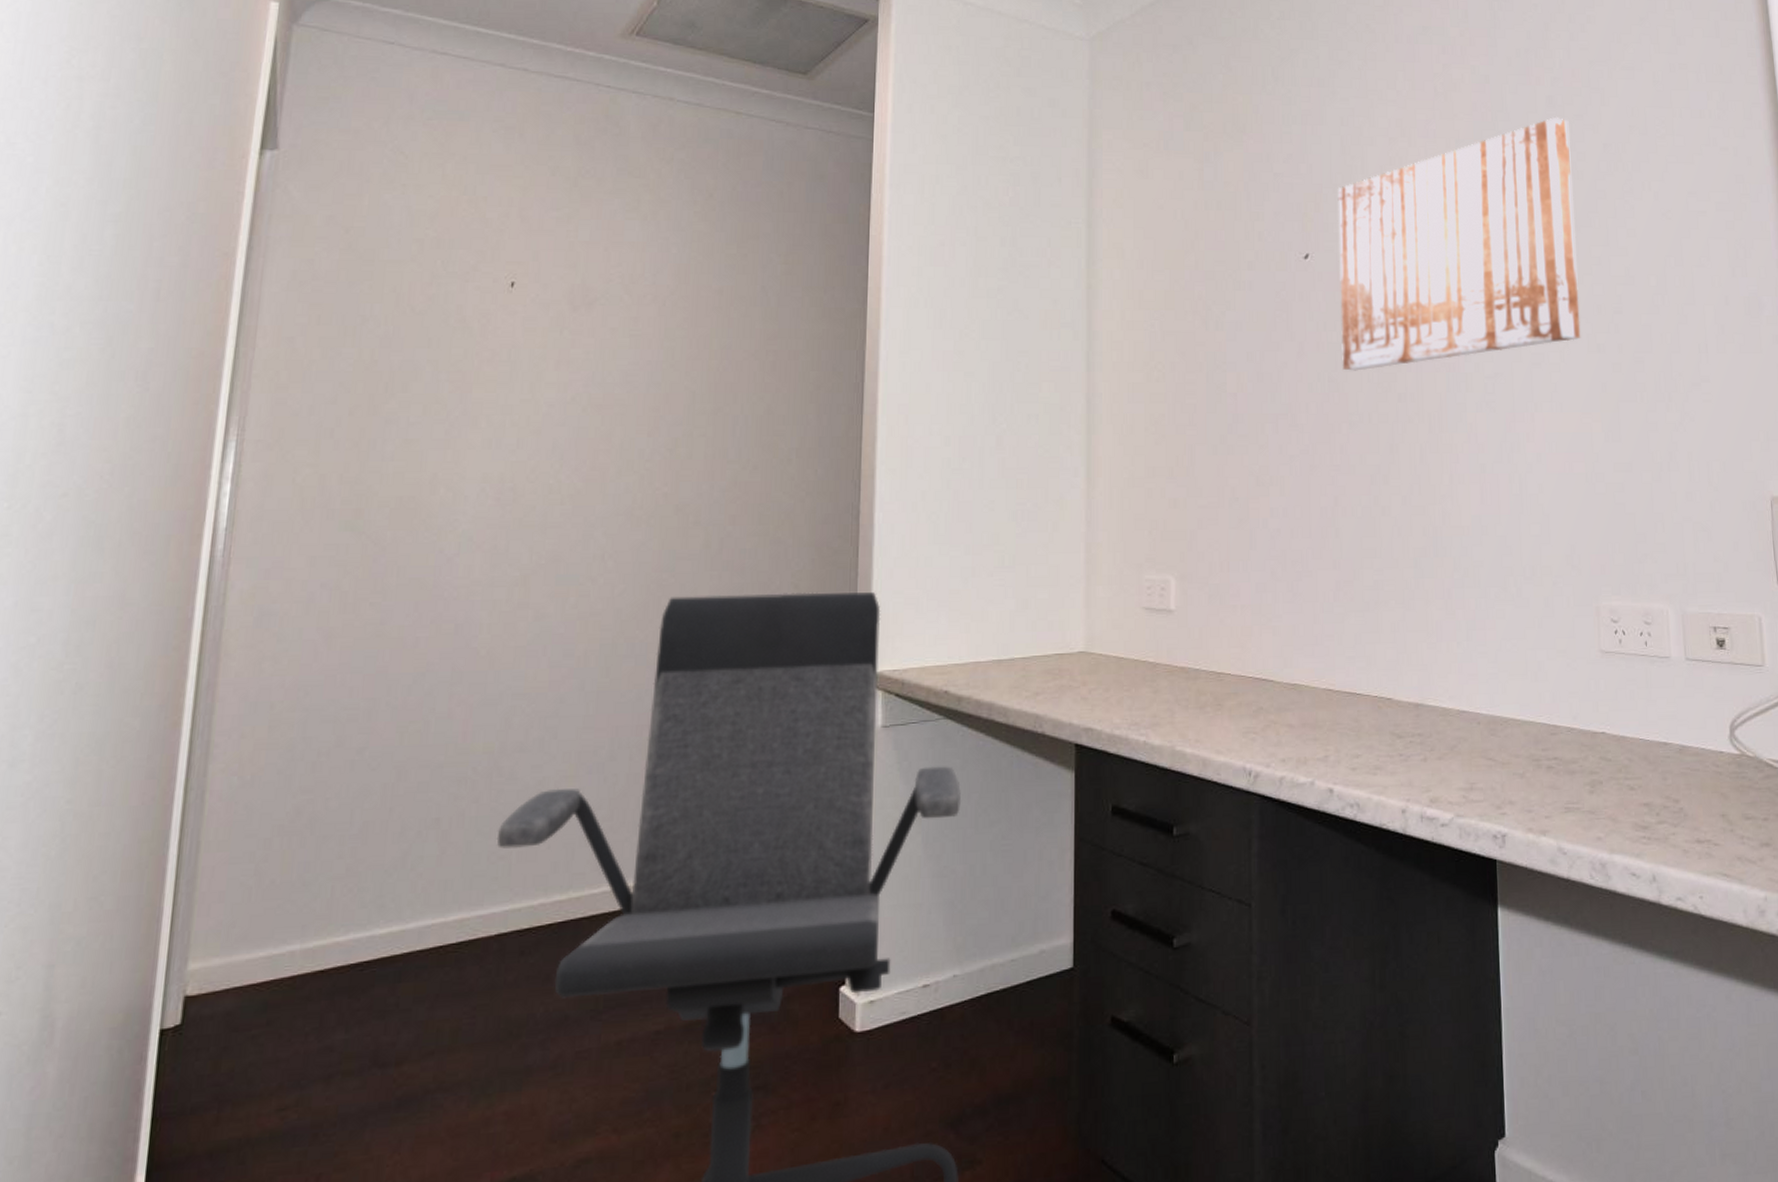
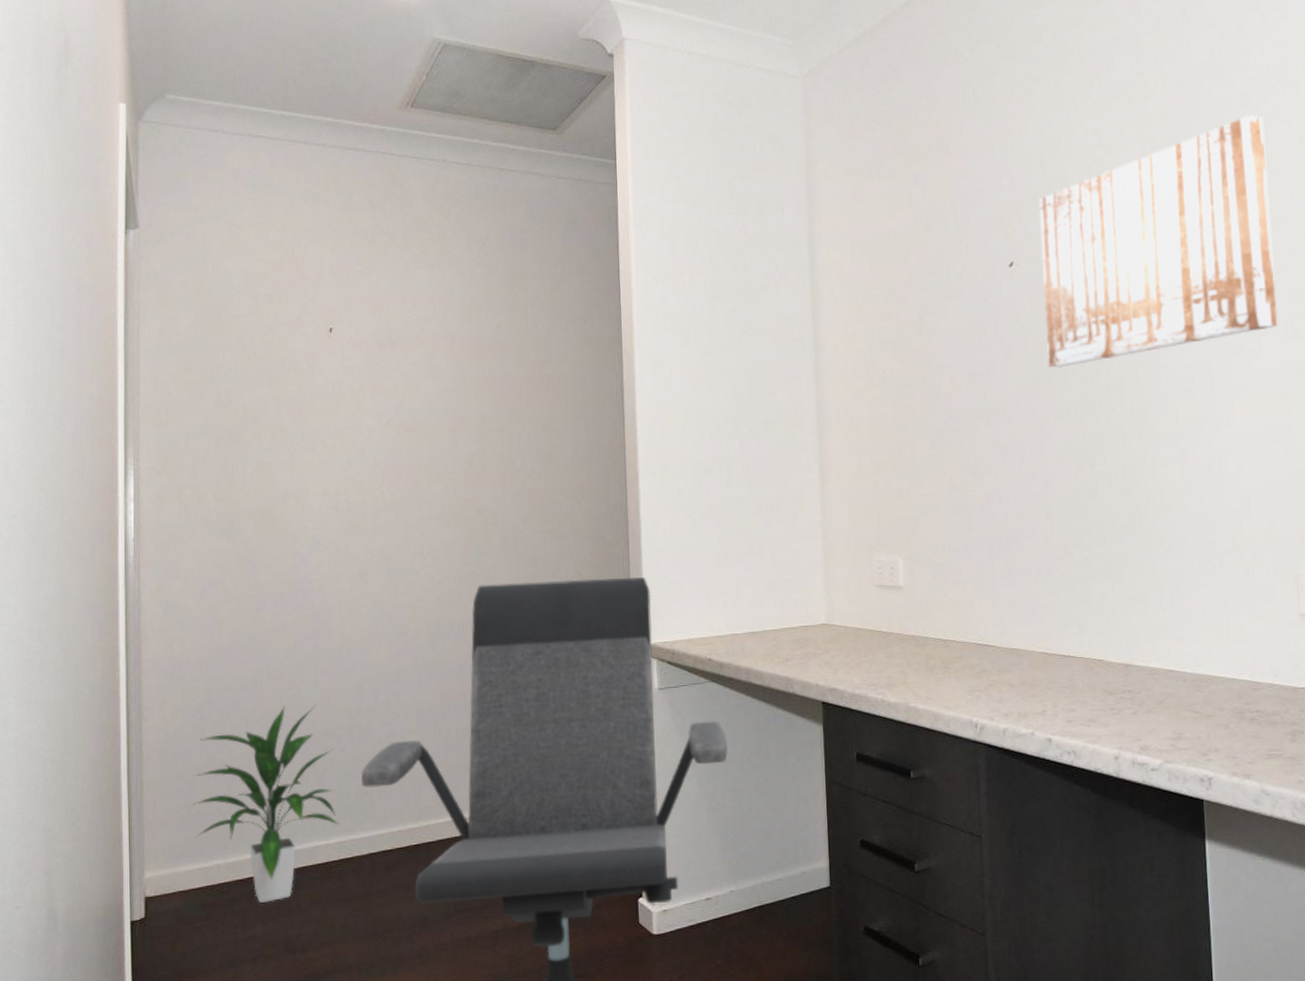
indoor plant: none [261,742,465,1001] -> present [189,704,339,903]

